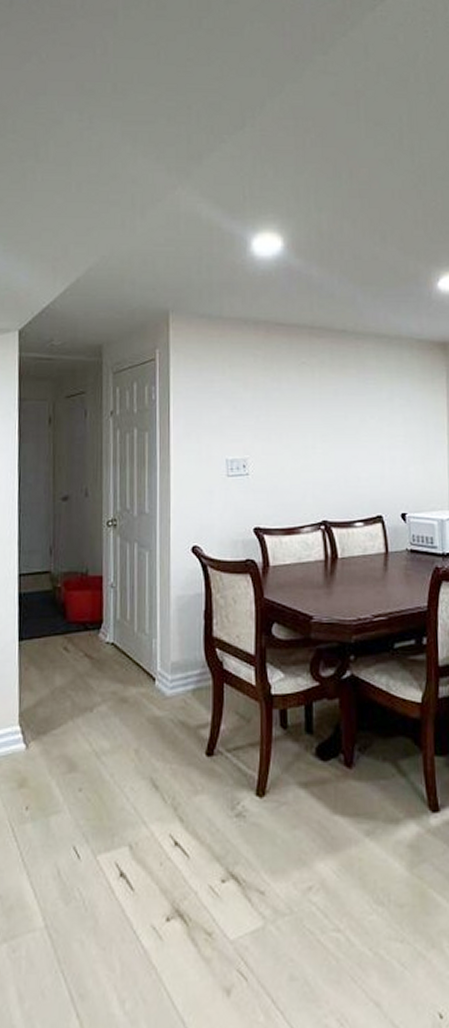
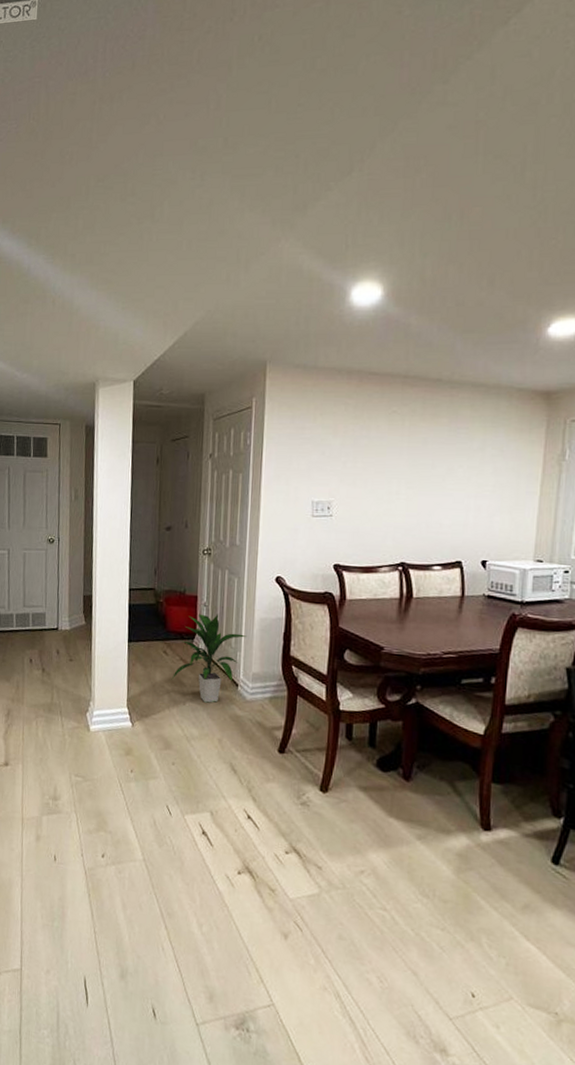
indoor plant: none [74,595,164,706] -> present [171,614,248,703]

